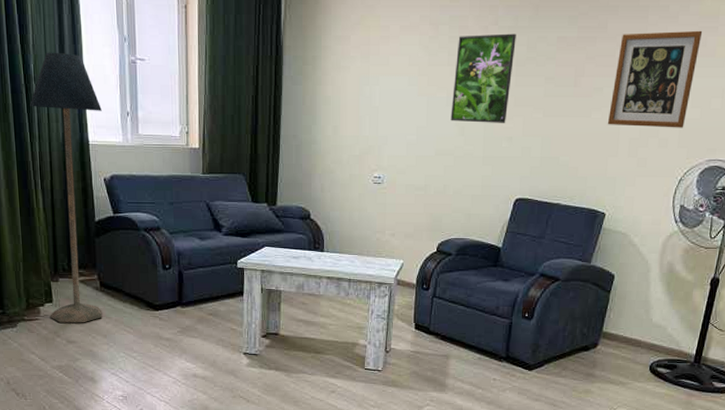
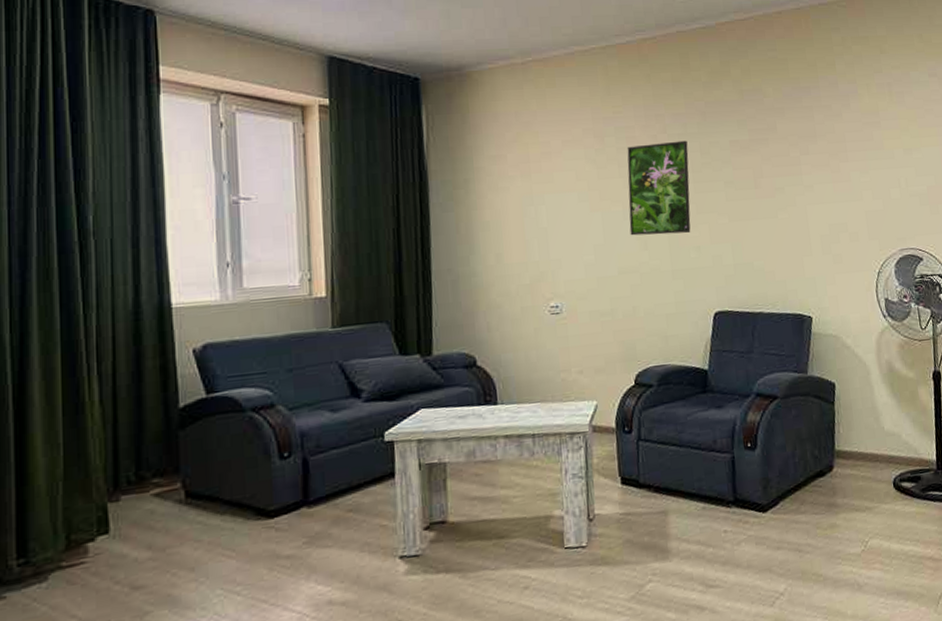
floor lamp: present [30,52,103,323] -> none [85,198,191,562]
wall art: present [607,30,703,128] -> none [792,126,871,224]

